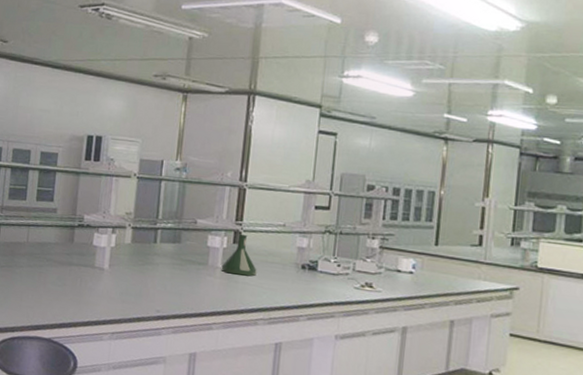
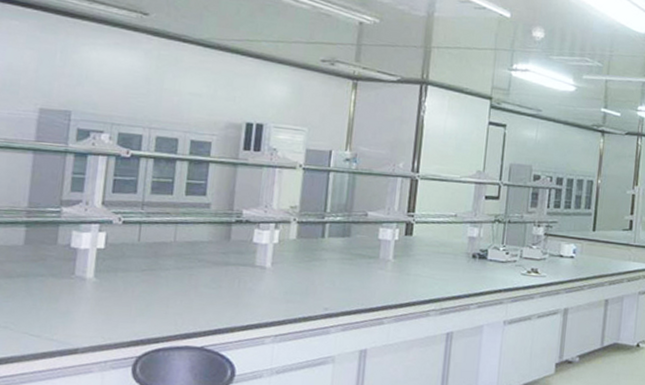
flask: present [221,233,257,277] -> none [392,225,429,268]

